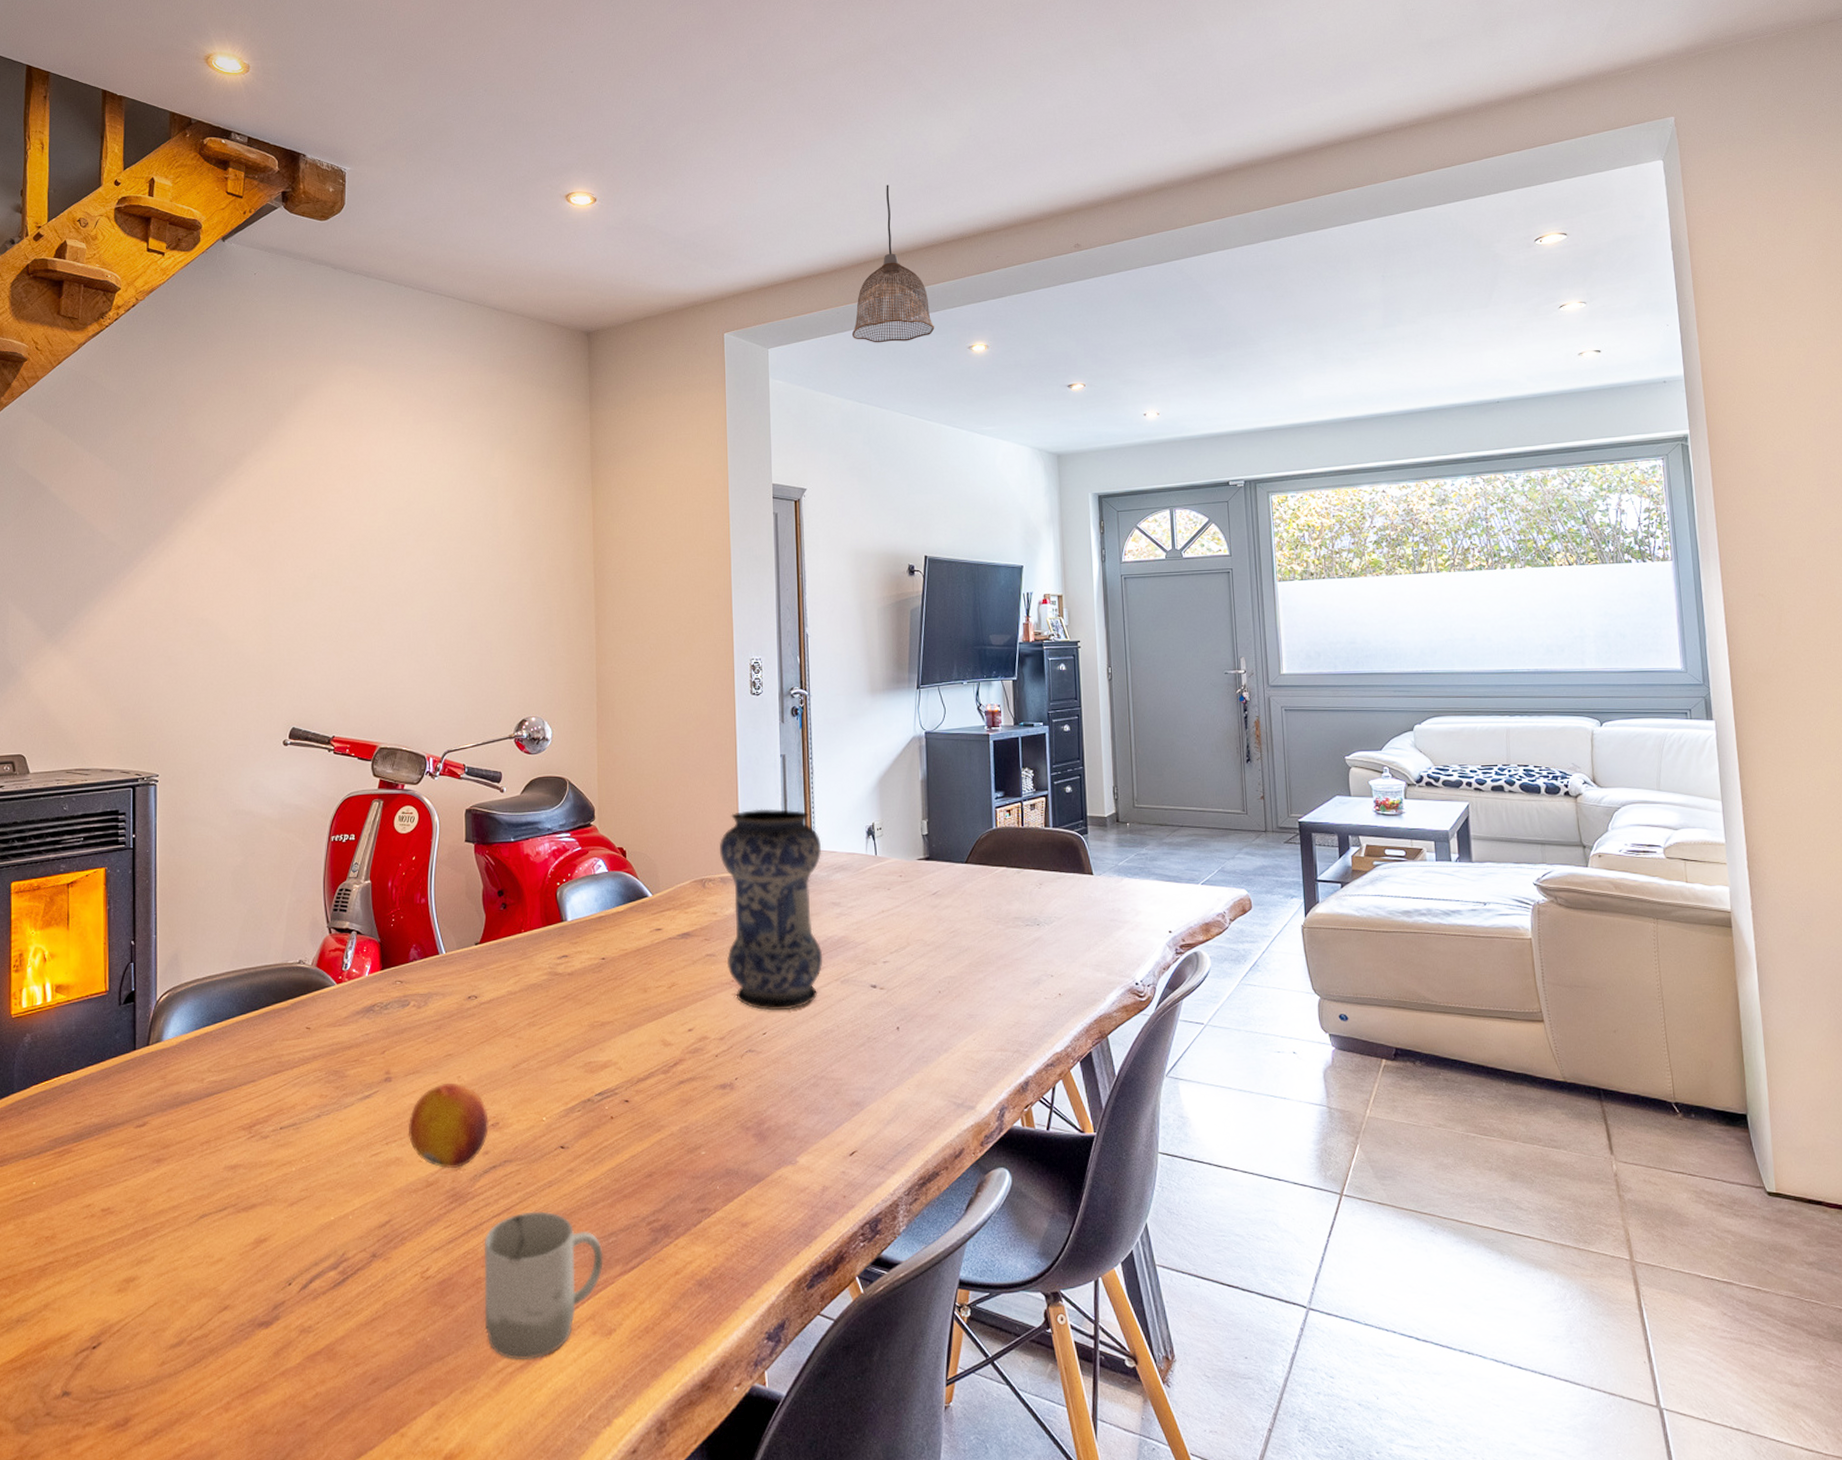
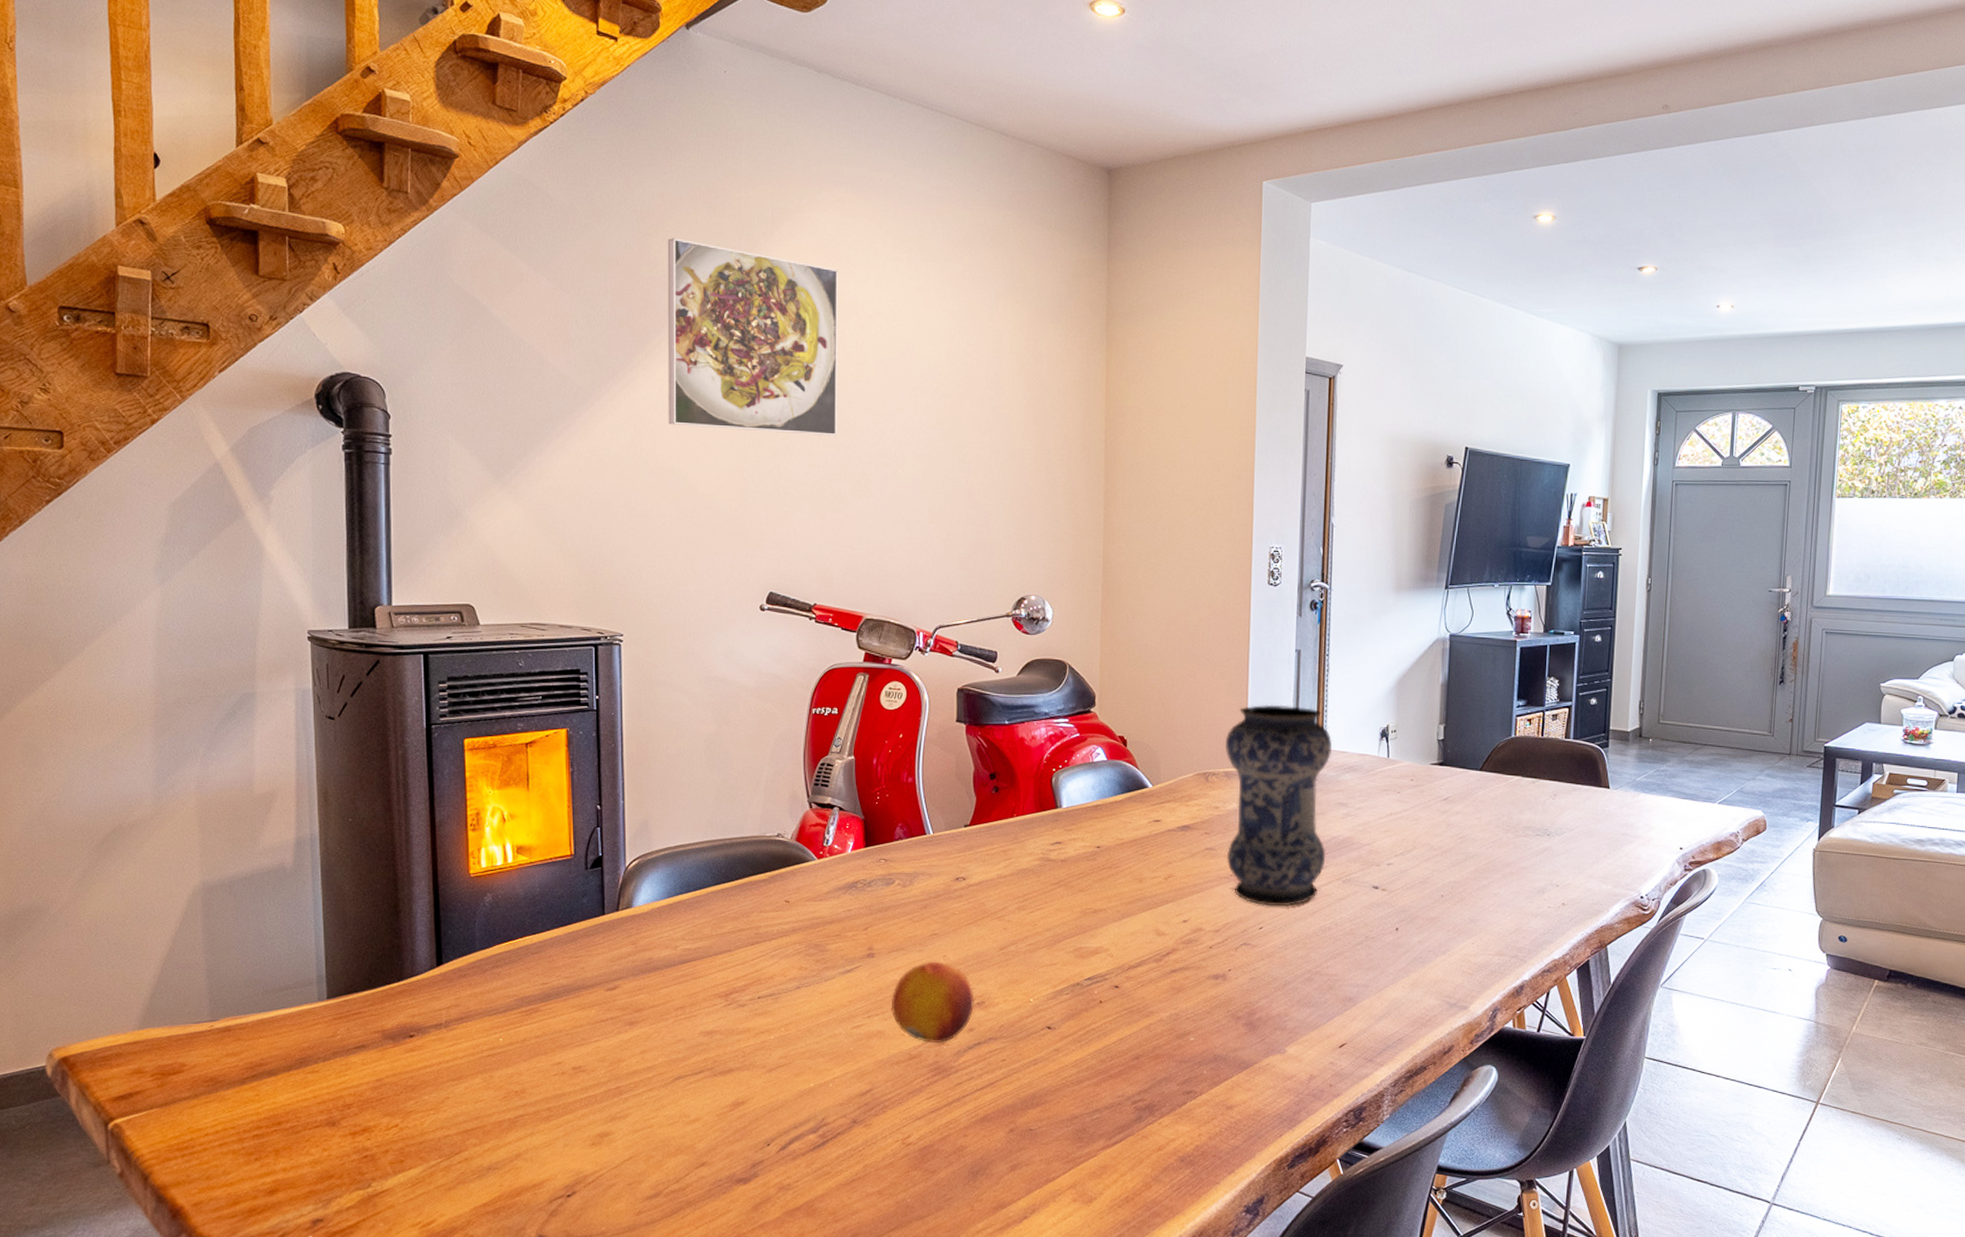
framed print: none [202,416,352,581] -> present [667,238,838,436]
cup: present [485,1211,603,1360] -> none [966,1087,1087,1223]
pendant lamp: present [851,184,935,343] -> none [1405,18,1499,205]

